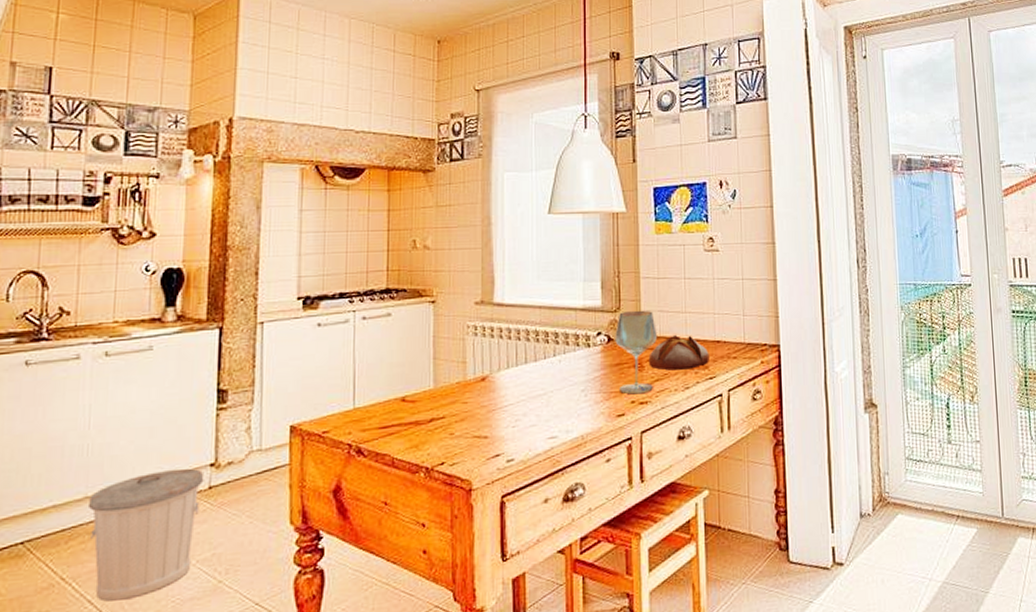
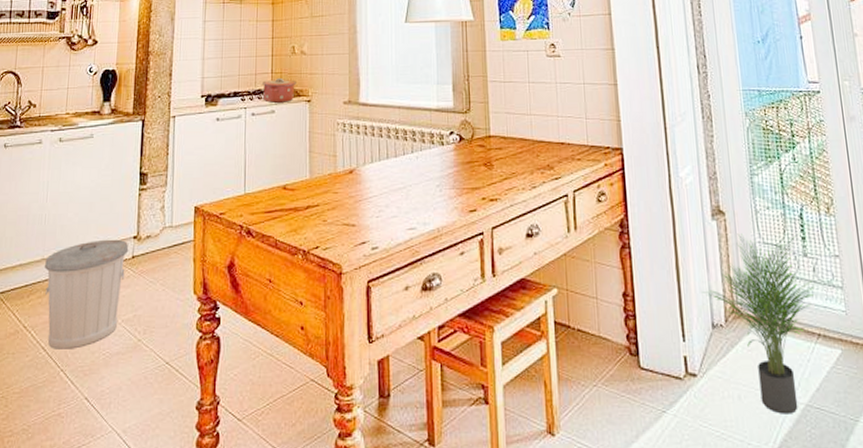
casserole: none [376,275,418,305] -> present [262,77,297,103]
wine glass: present [615,310,658,395] -> none [466,111,506,192]
bread: present [648,335,709,370] -> none [497,136,554,170]
potted plant: none [852,424,958,593] -> present [701,233,816,414]

